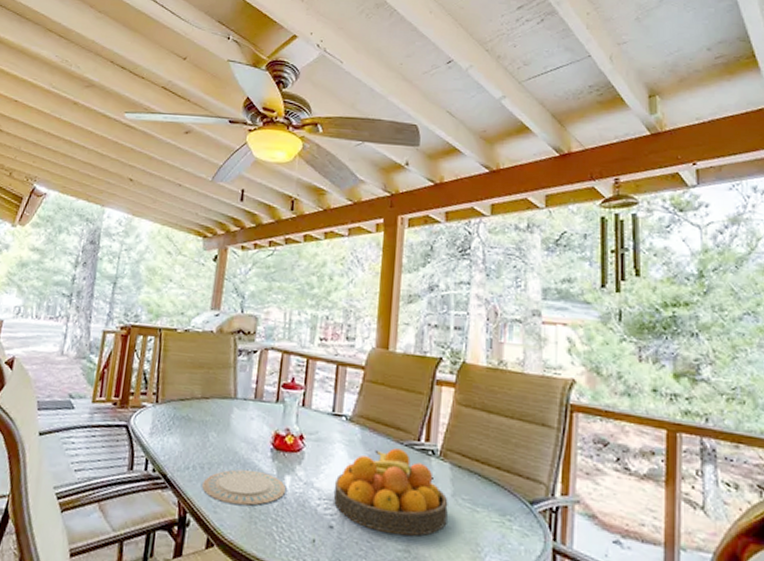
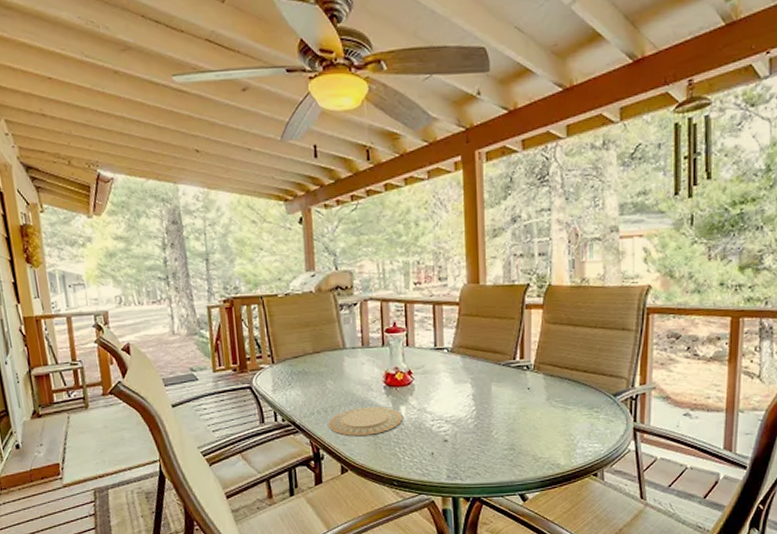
fruit bowl: present [333,448,448,536] -> none [444,369,544,438]

